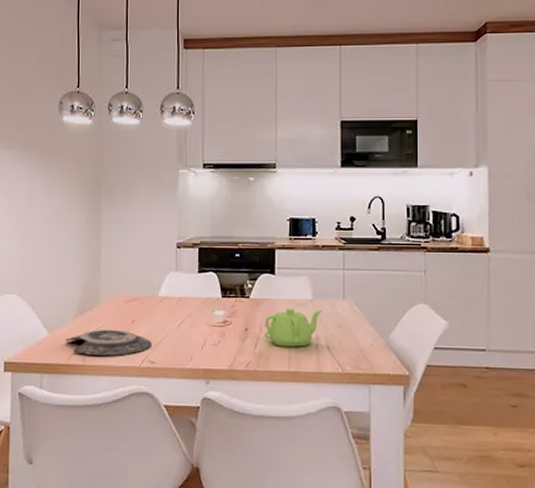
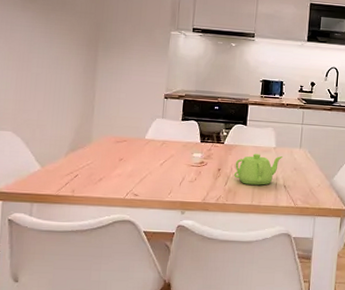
plate: present [65,329,151,356] -> none [57,165,136,189]

